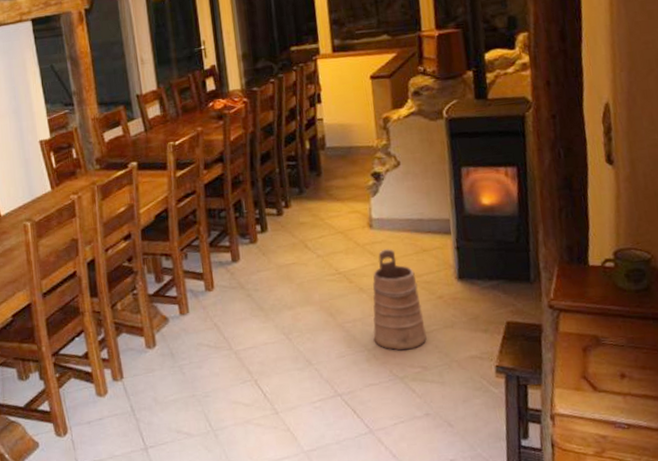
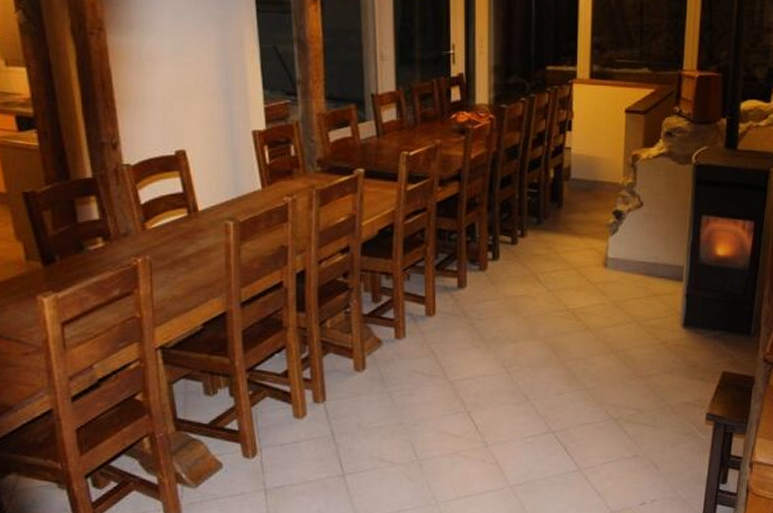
wooden bucket: present [372,249,427,351] -> none [593,290,645,392]

